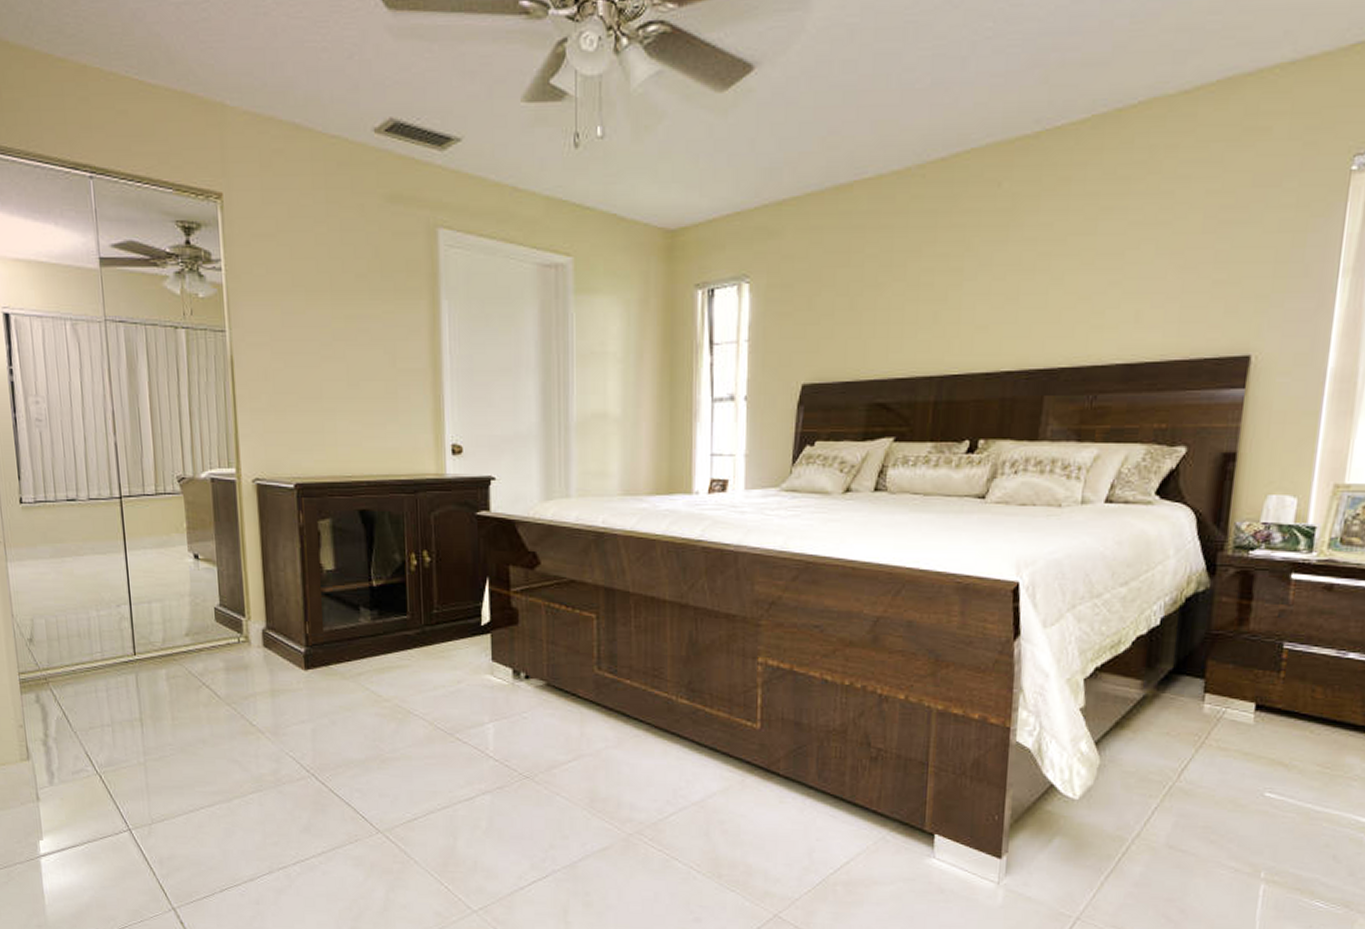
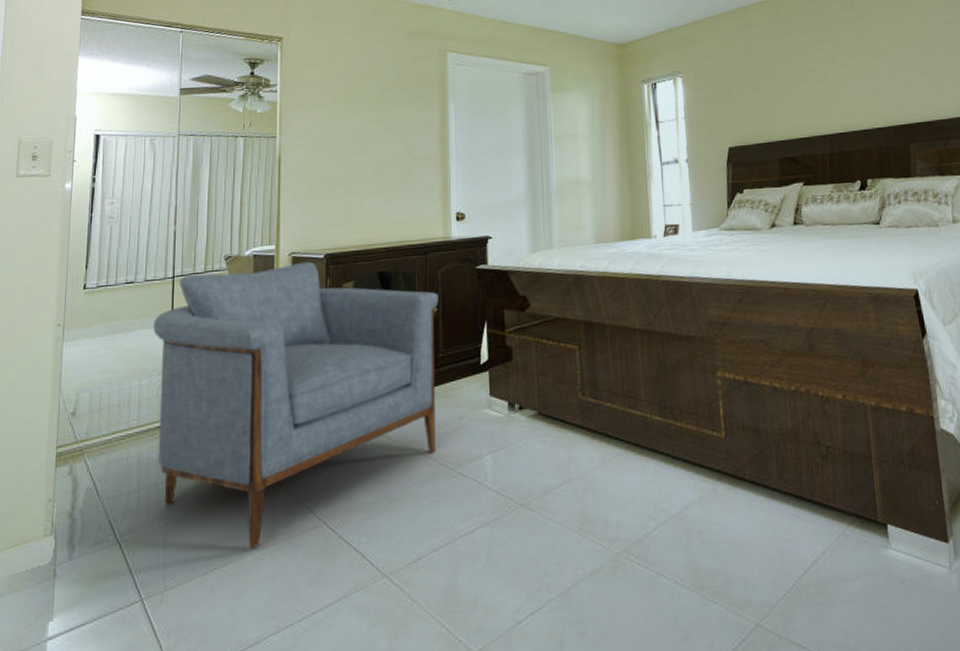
armchair: none [104,491,432,793] -> present [153,261,438,549]

